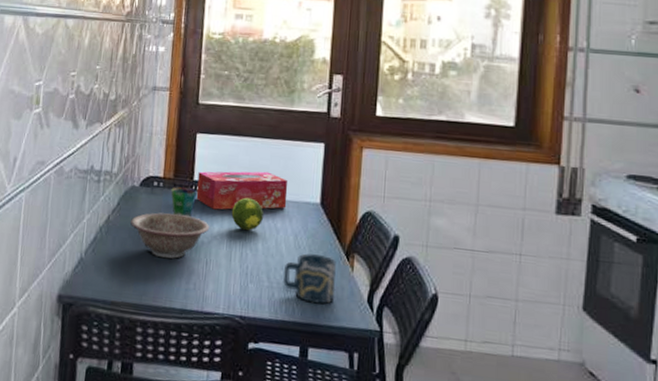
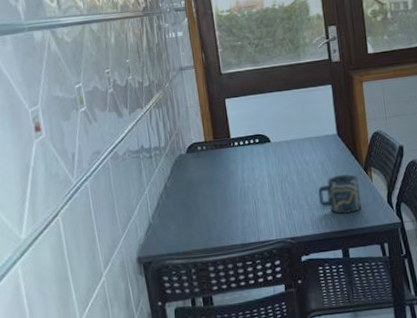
decorative bowl: present [130,212,210,259] -> none [185,168,252,208]
cup: present [171,187,198,218] -> none [213,145,236,170]
tissue box: present [196,171,288,210] -> none [233,118,311,159]
fruit: present [231,197,263,231] -> none [267,142,294,170]

